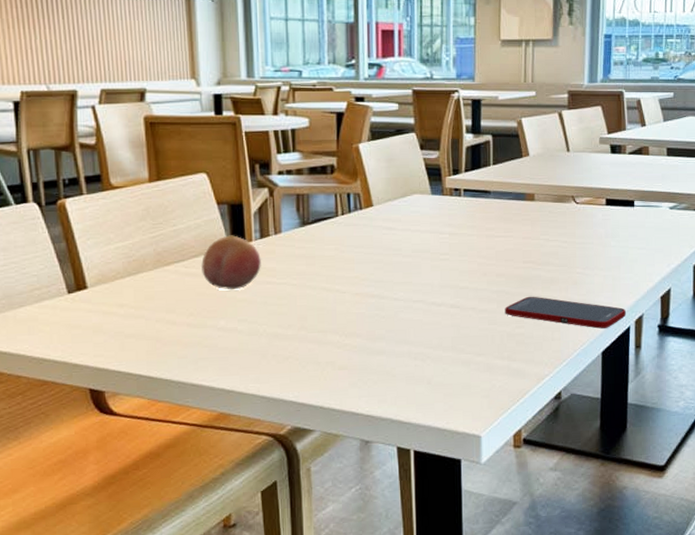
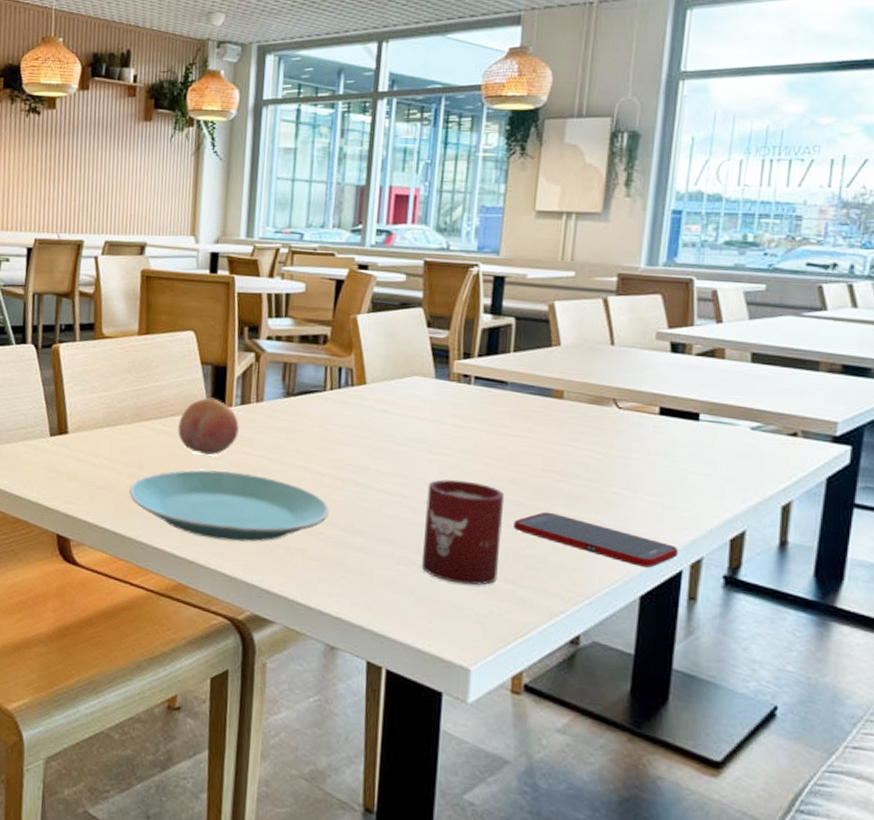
plate: none [160,302,353,367] -> present [129,470,330,542]
cup: none [433,280,497,368] -> present [421,479,505,586]

